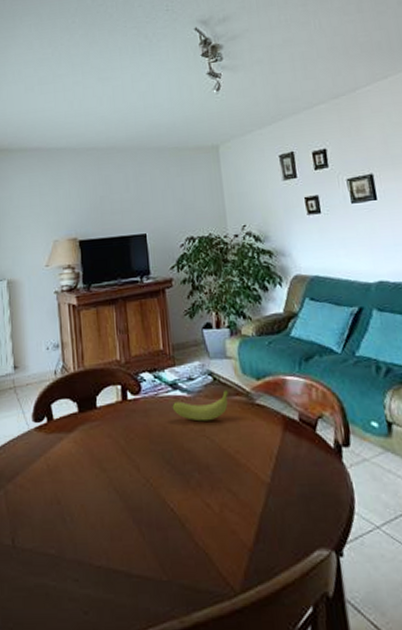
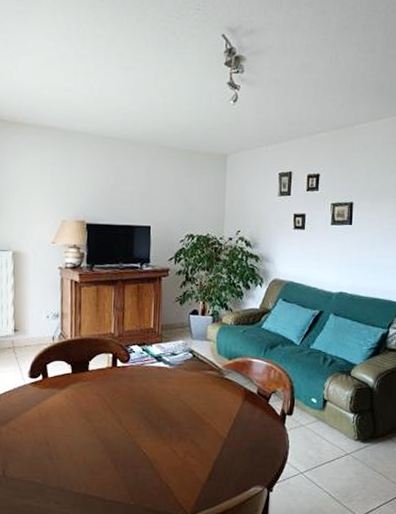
fruit: present [172,389,229,422] -> none [155,365,205,389]

